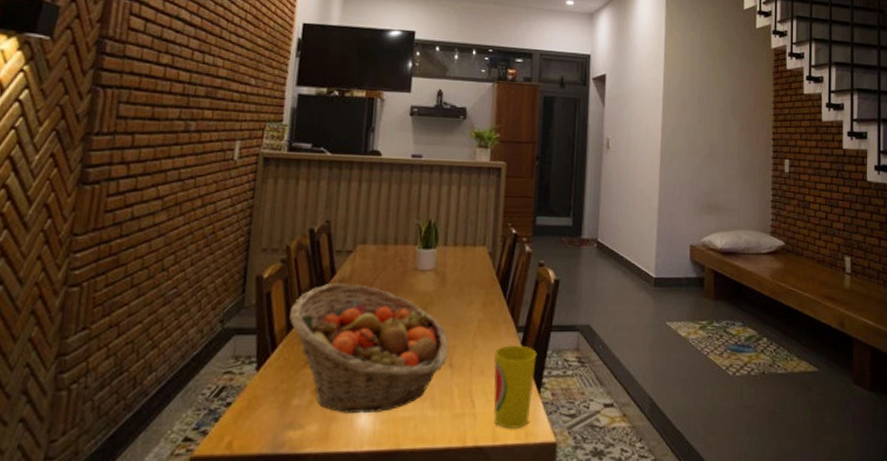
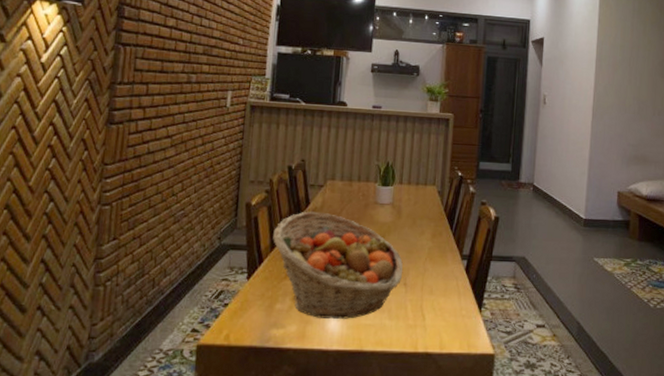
cup: present [493,344,537,429] -> none [441,269,479,340]

